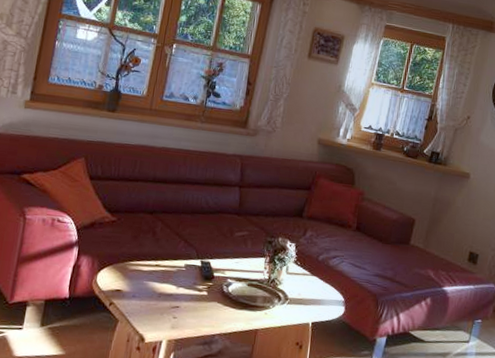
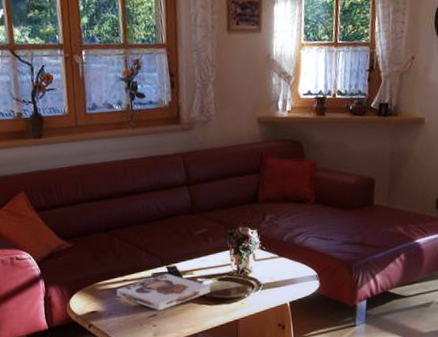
board game: none [145,267,239,304] -> present [116,273,211,311]

